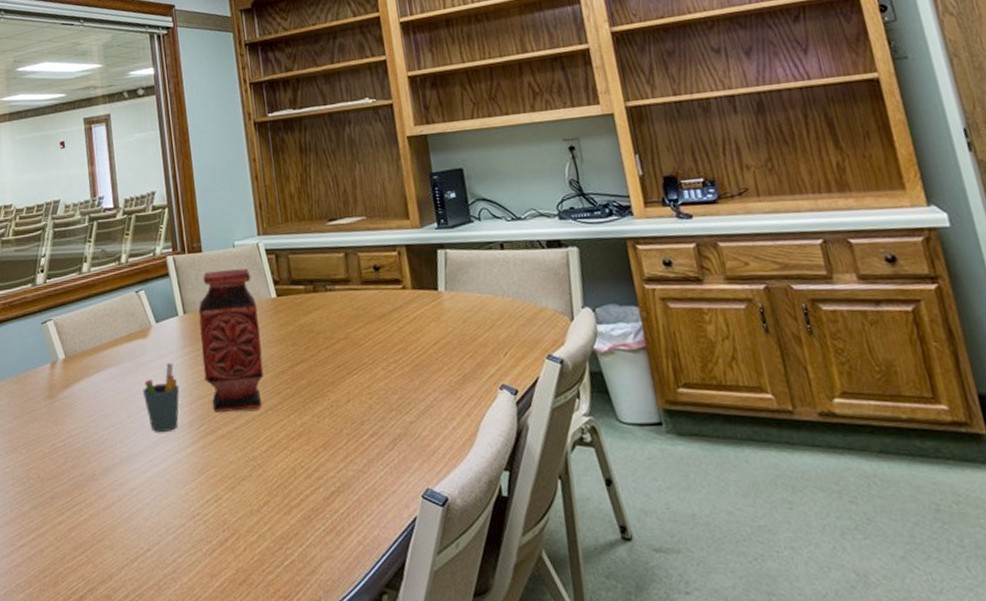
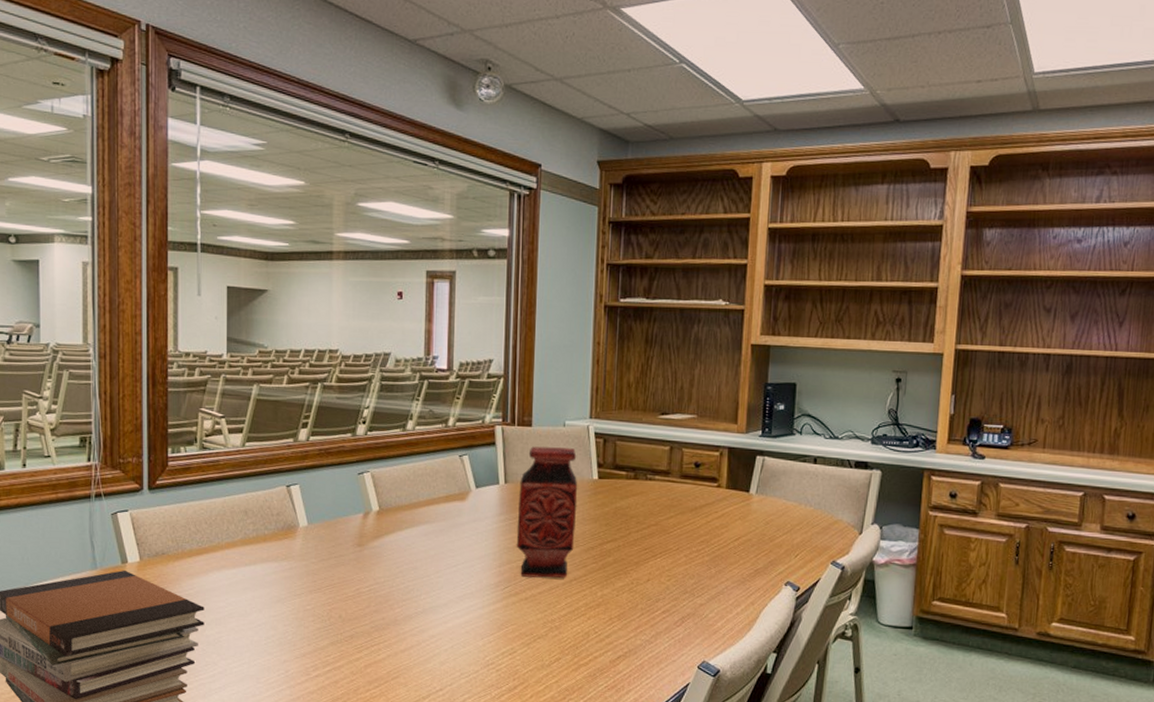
pen holder: present [143,363,180,433] -> none [454,527,491,590]

